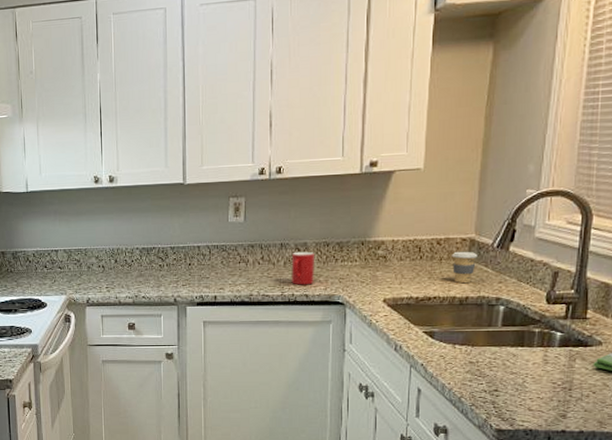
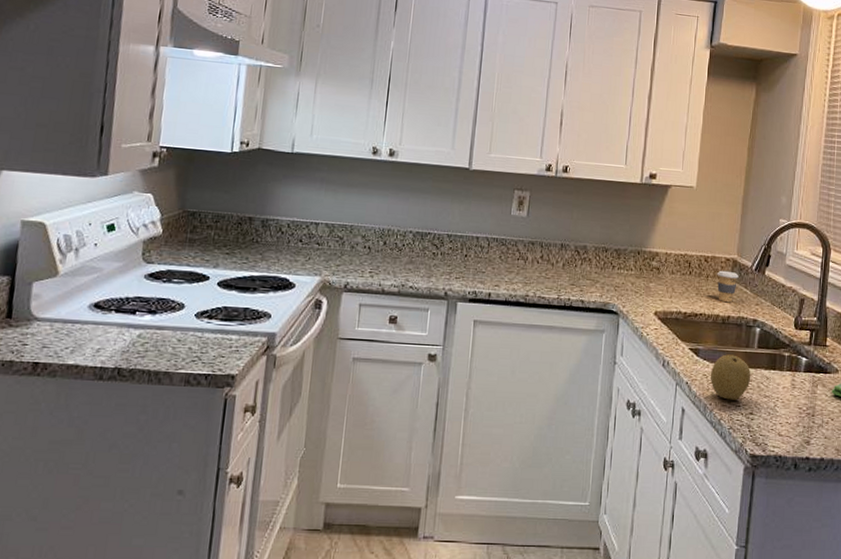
cup: present [291,251,315,285] -> none [568,254,594,290]
fruit: none [447,334,495,379] -> present [710,354,751,400]

